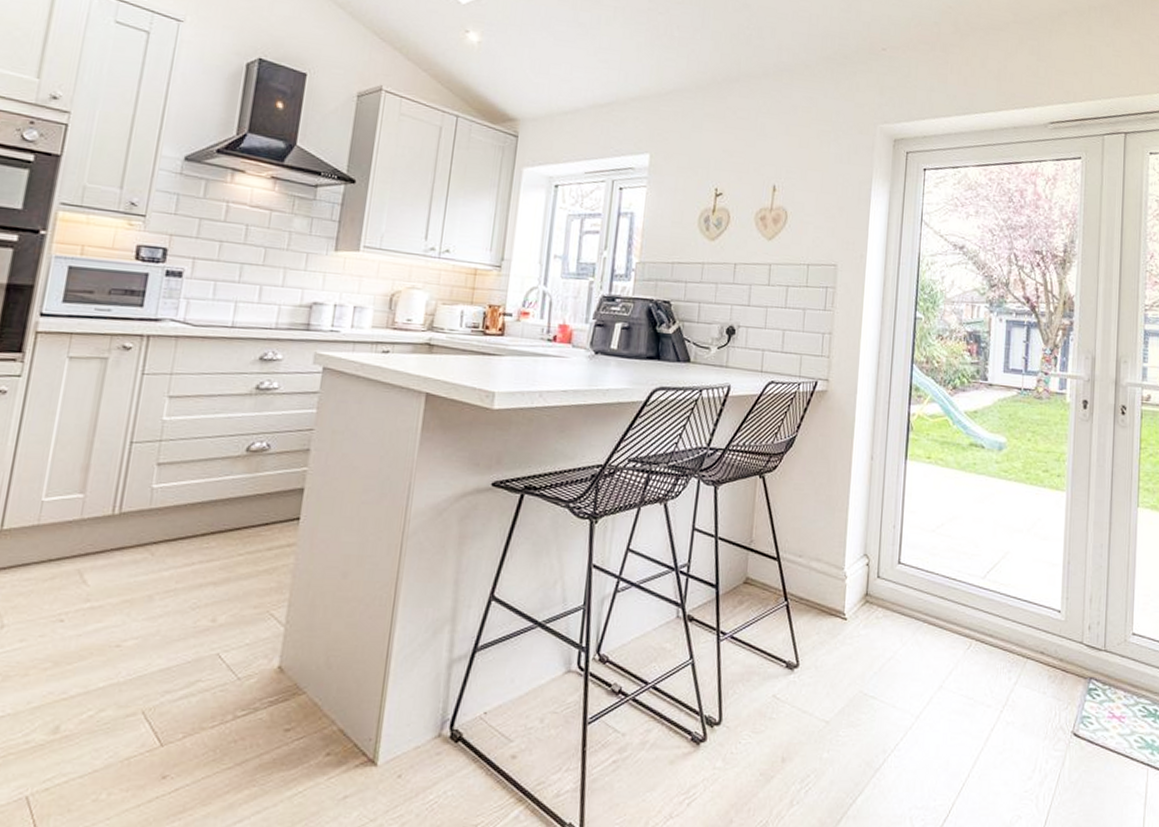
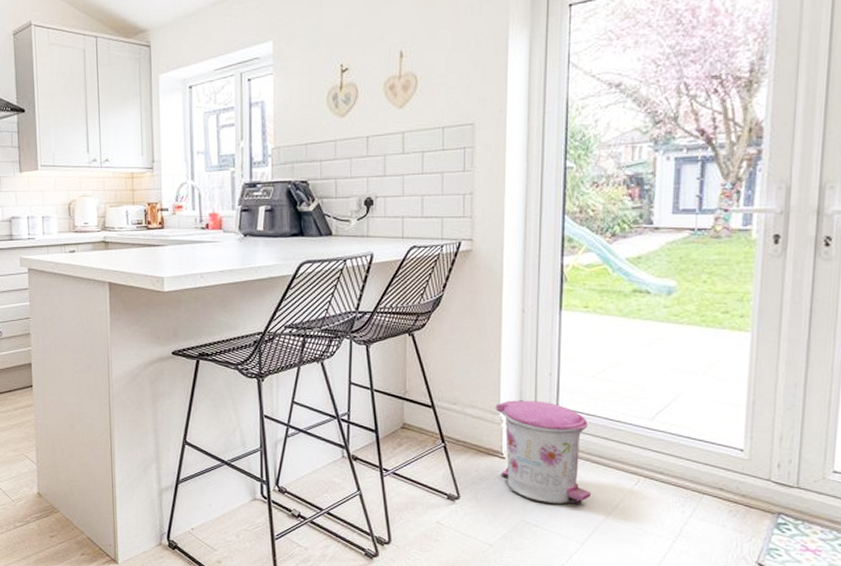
trash can: none [840,554,927,672] -> present [495,400,591,505]

